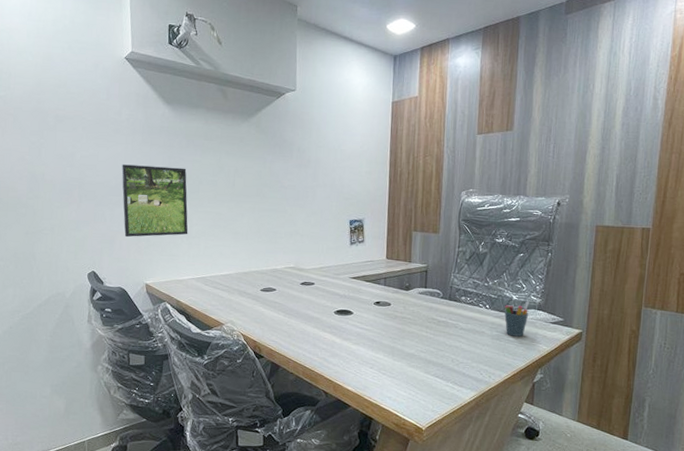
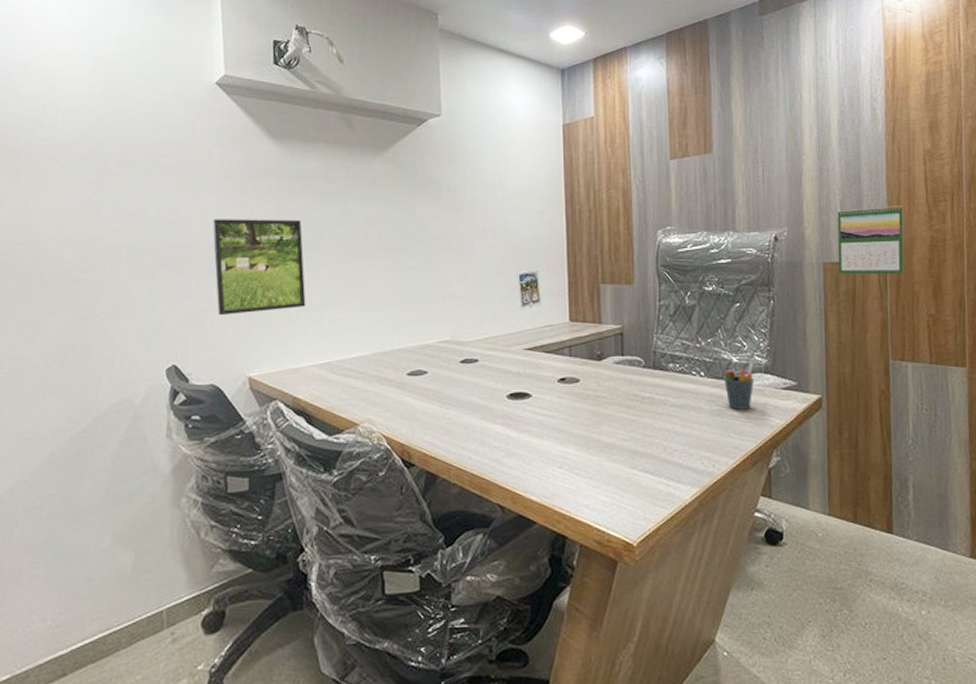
calendar: none [608,182,670,239] -> present [837,205,905,274]

